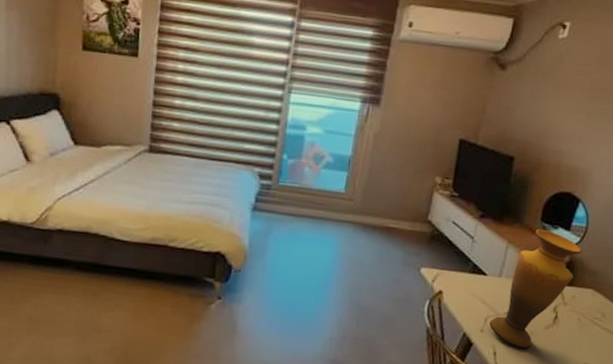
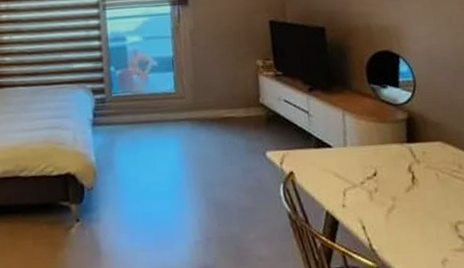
vase: present [489,229,583,349] -> none [349,90,418,218]

